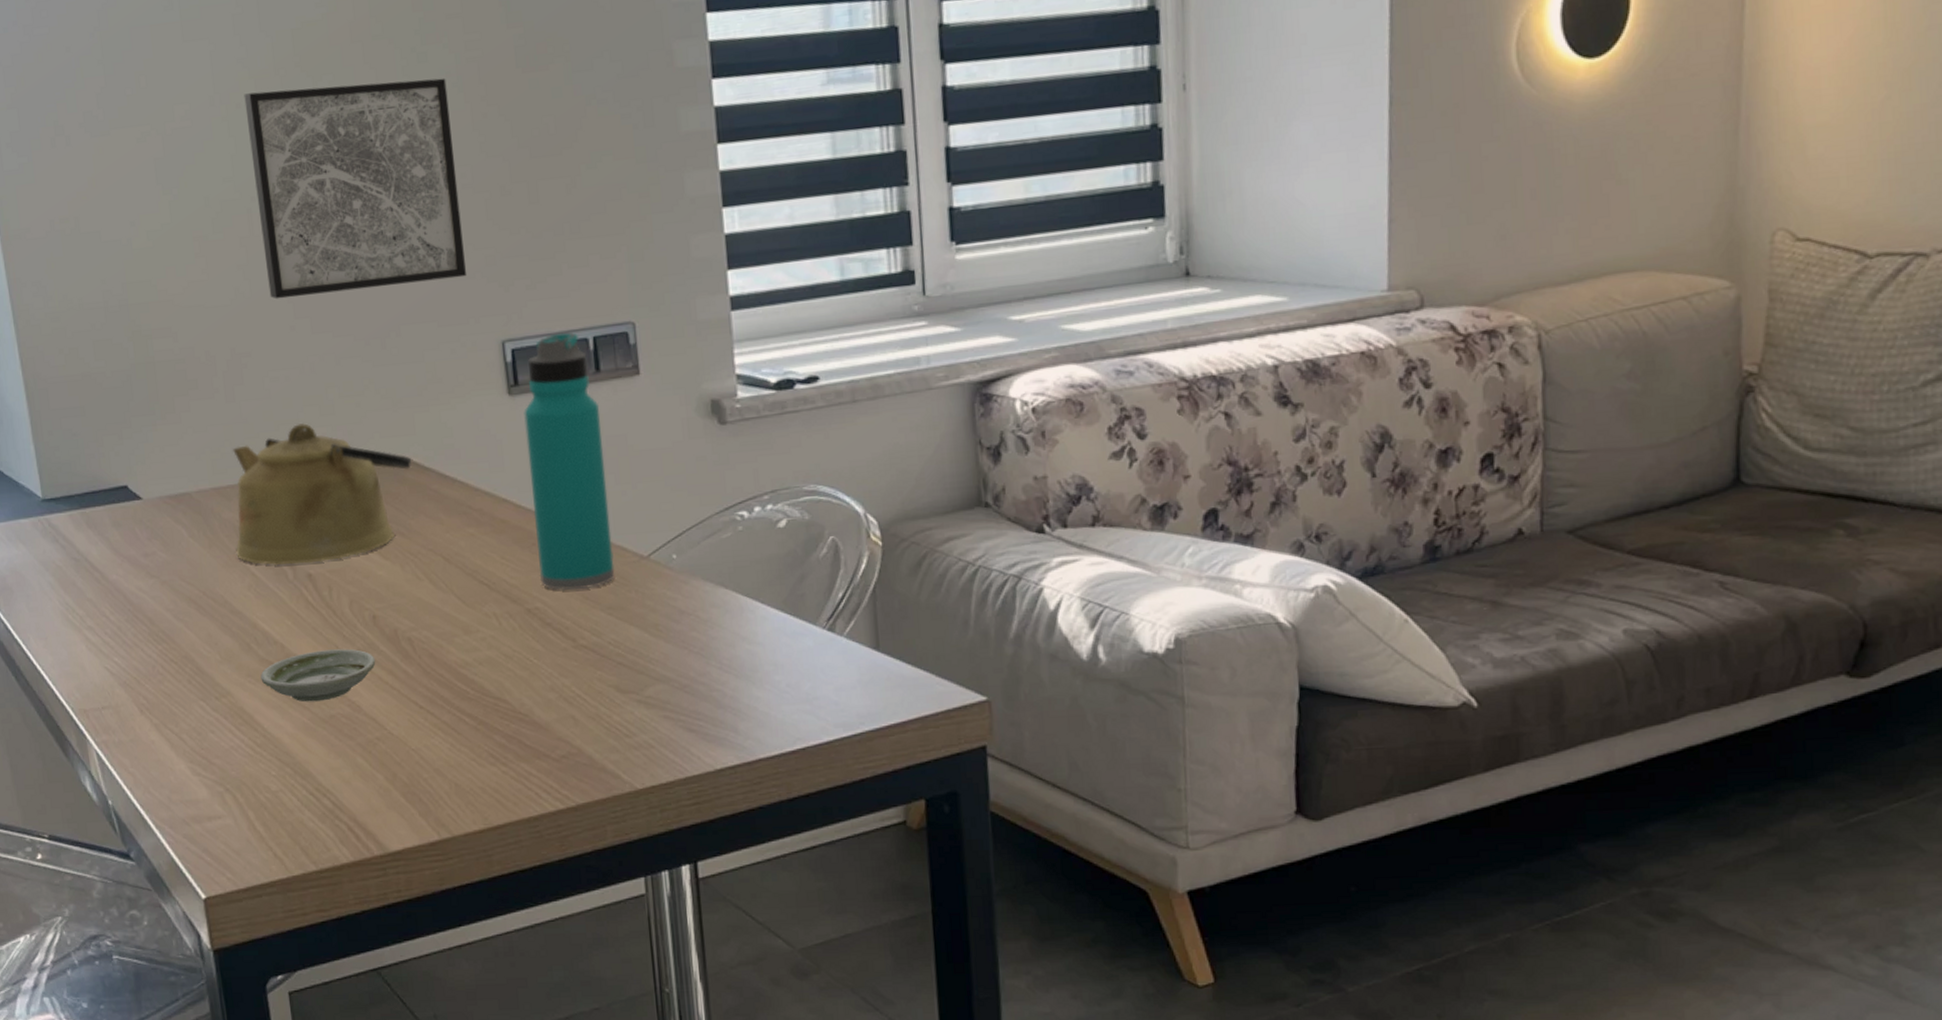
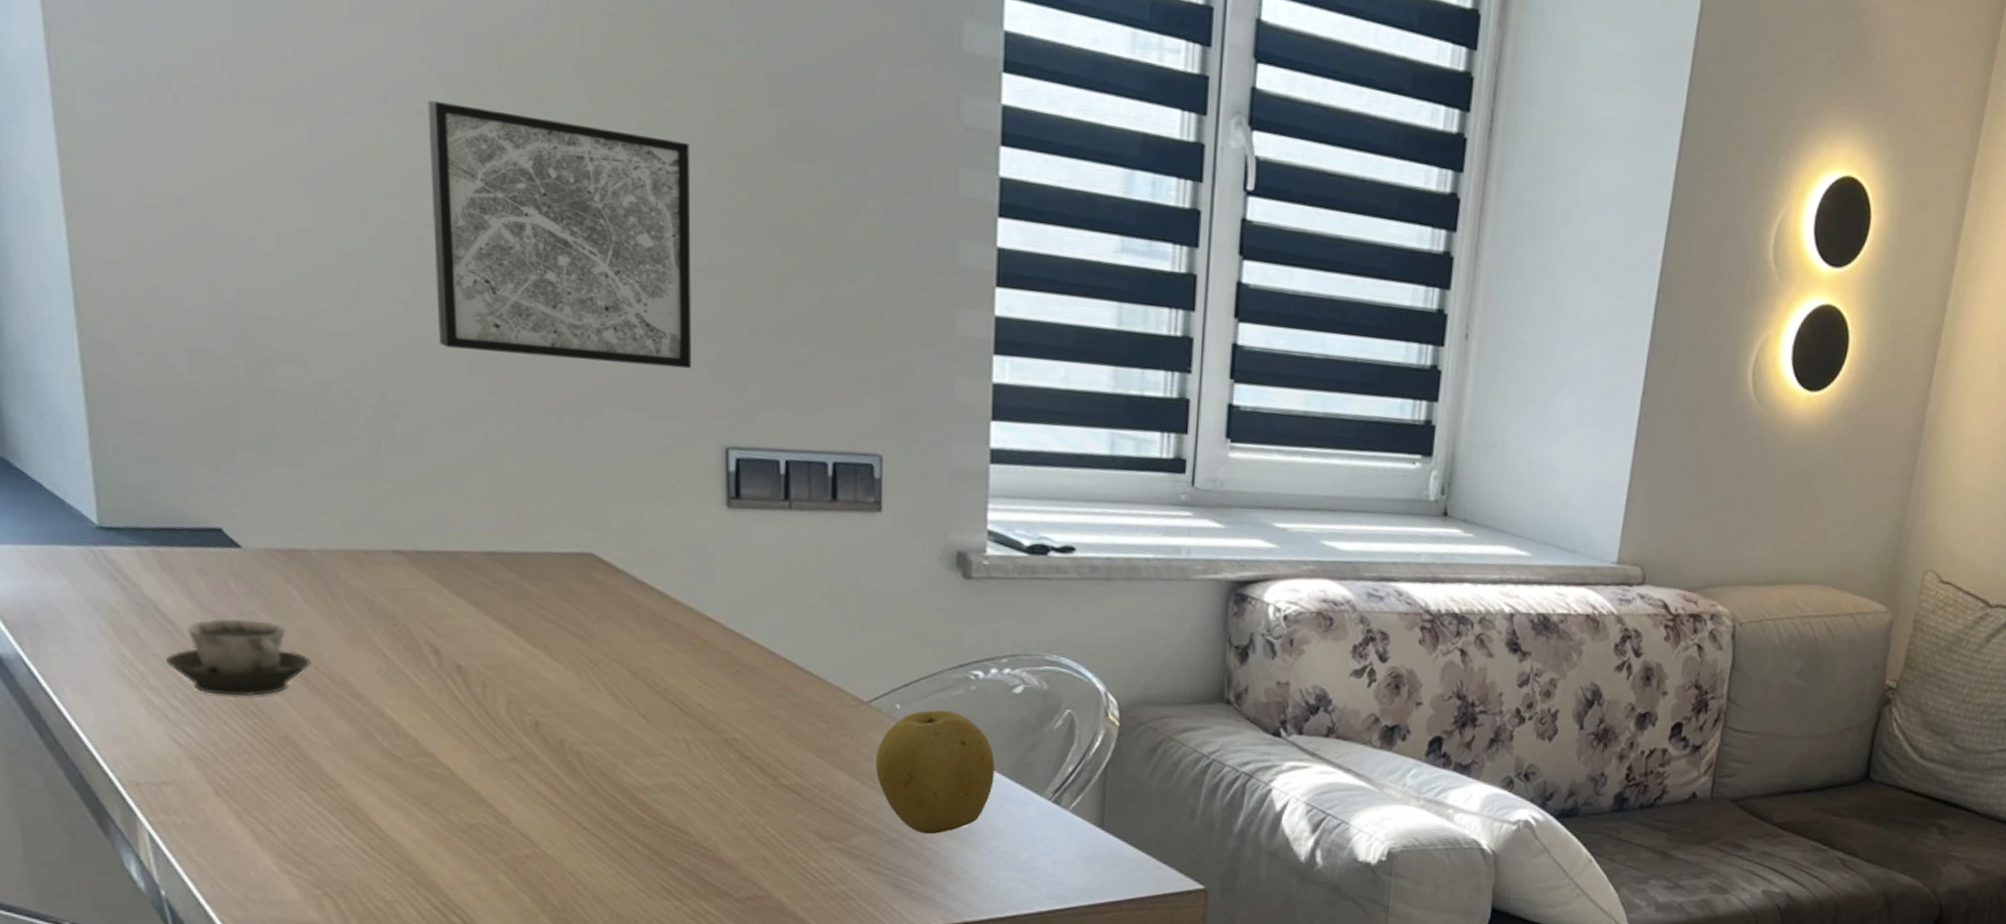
cup: none [96,558,200,627] -> present [165,618,311,697]
kettle: present [232,422,412,566] -> none [364,494,602,655]
saucer: present [260,649,376,702] -> none [383,751,533,809]
water bottle: present [524,331,615,590] -> none [742,450,832,727]
fruit: none [660,553,770,677] -> present [876,709,995,835]

